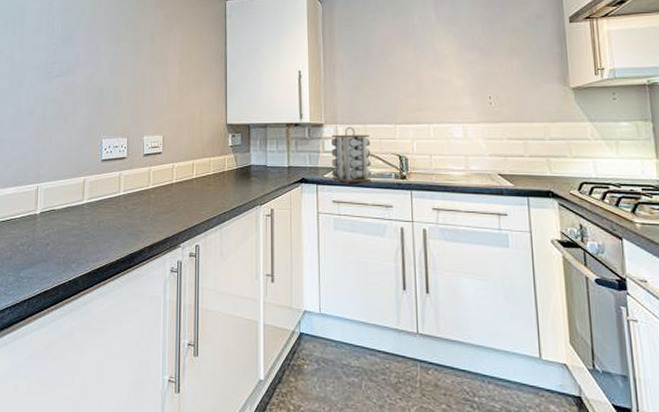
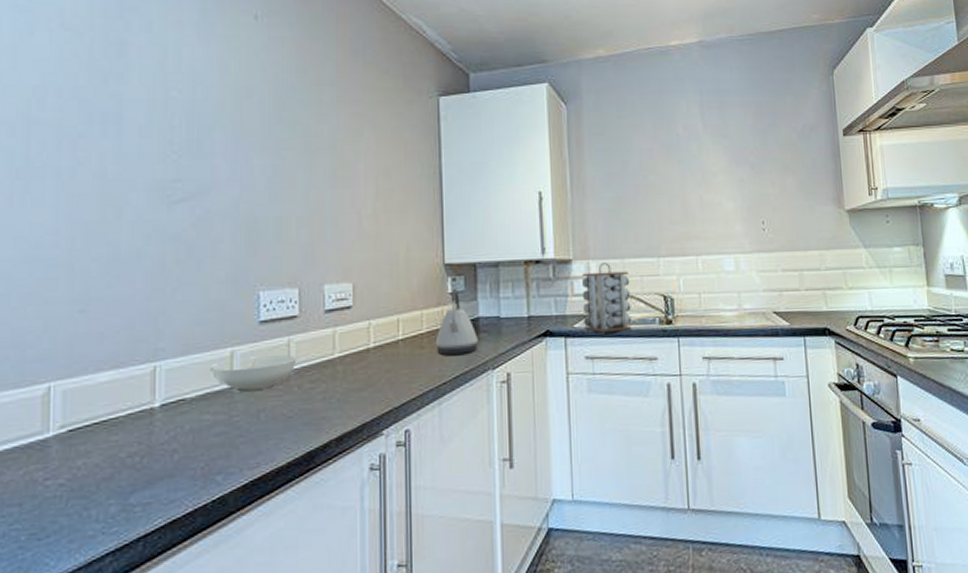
bowl: none [72,184,125,208] -> present [212,355,297,392]
kettle: none [218,142,250,194] -> present [435,287,478,358]

